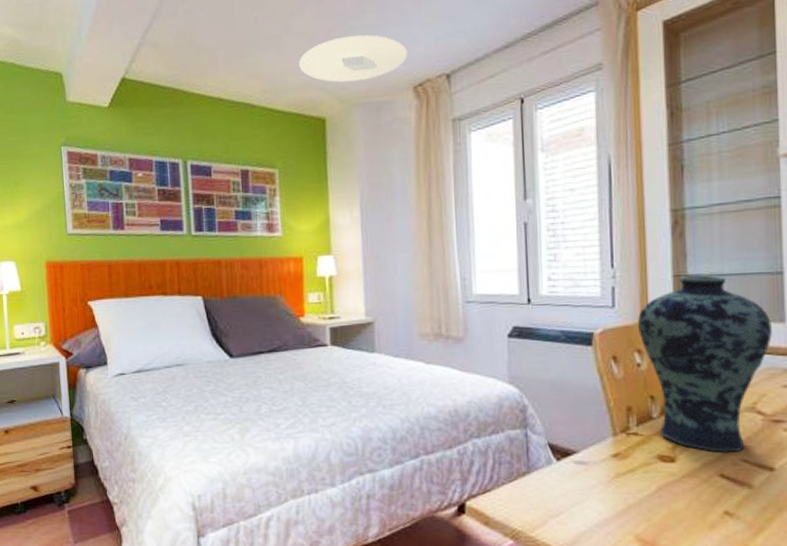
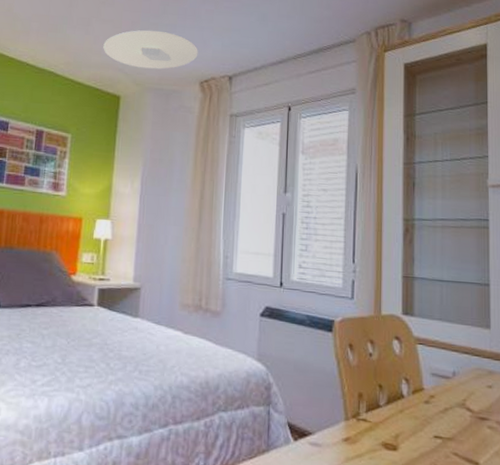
vase: present [638,275,772,453] -> none [372,278,480,445]

